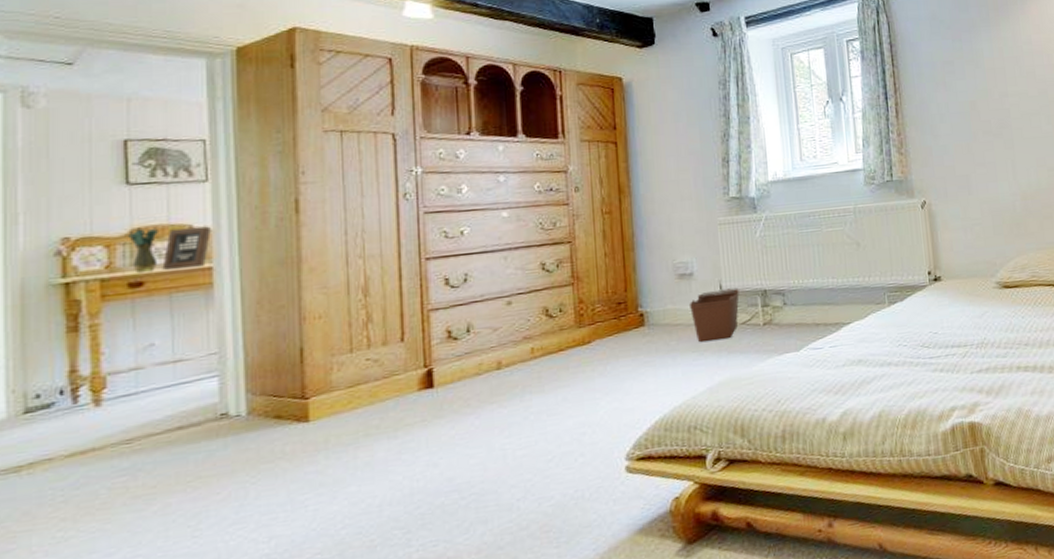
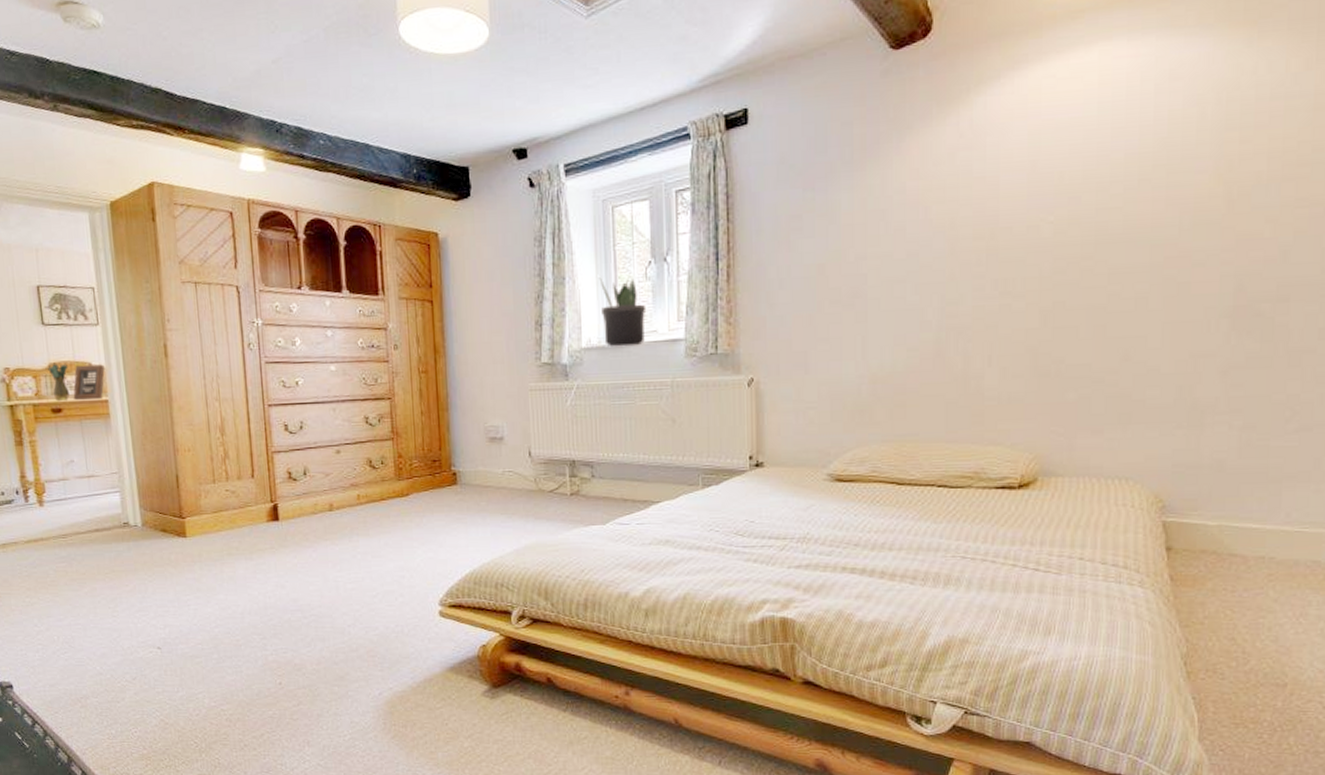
bicycle basket: present [690,289,739,342] -> none [500,457,548,505]
planter: none [782,114,827,180] -> present [599,276,647,347]

